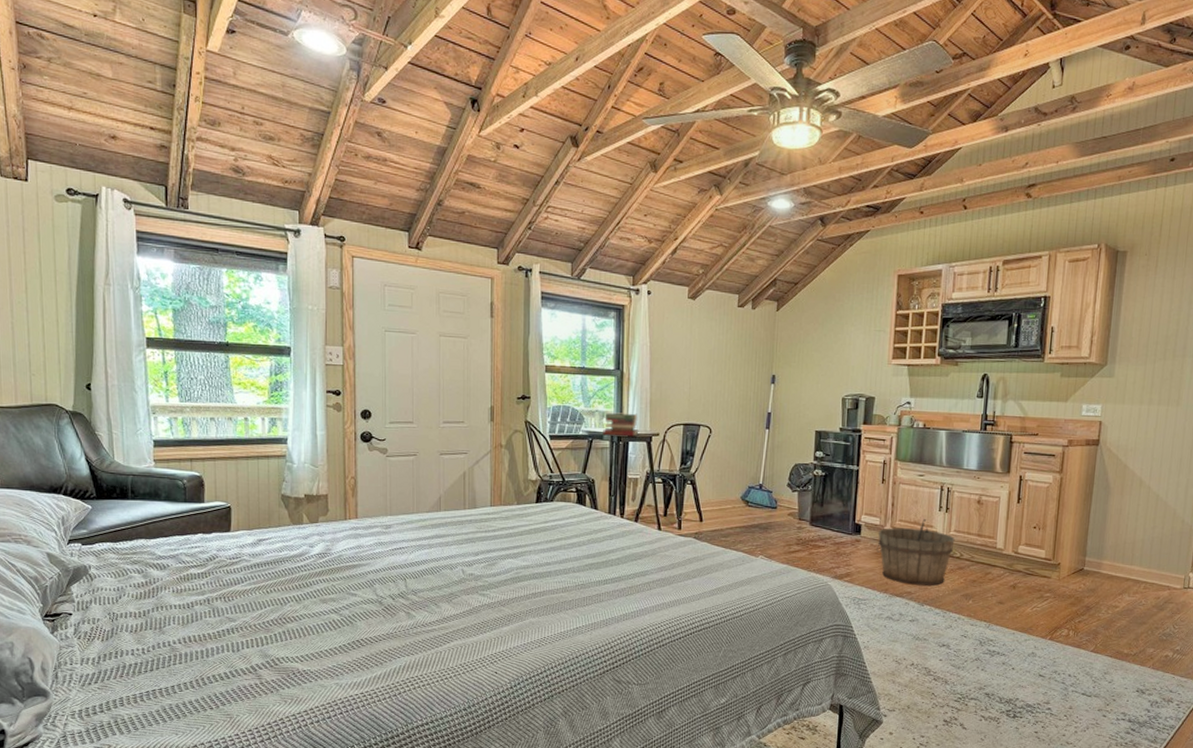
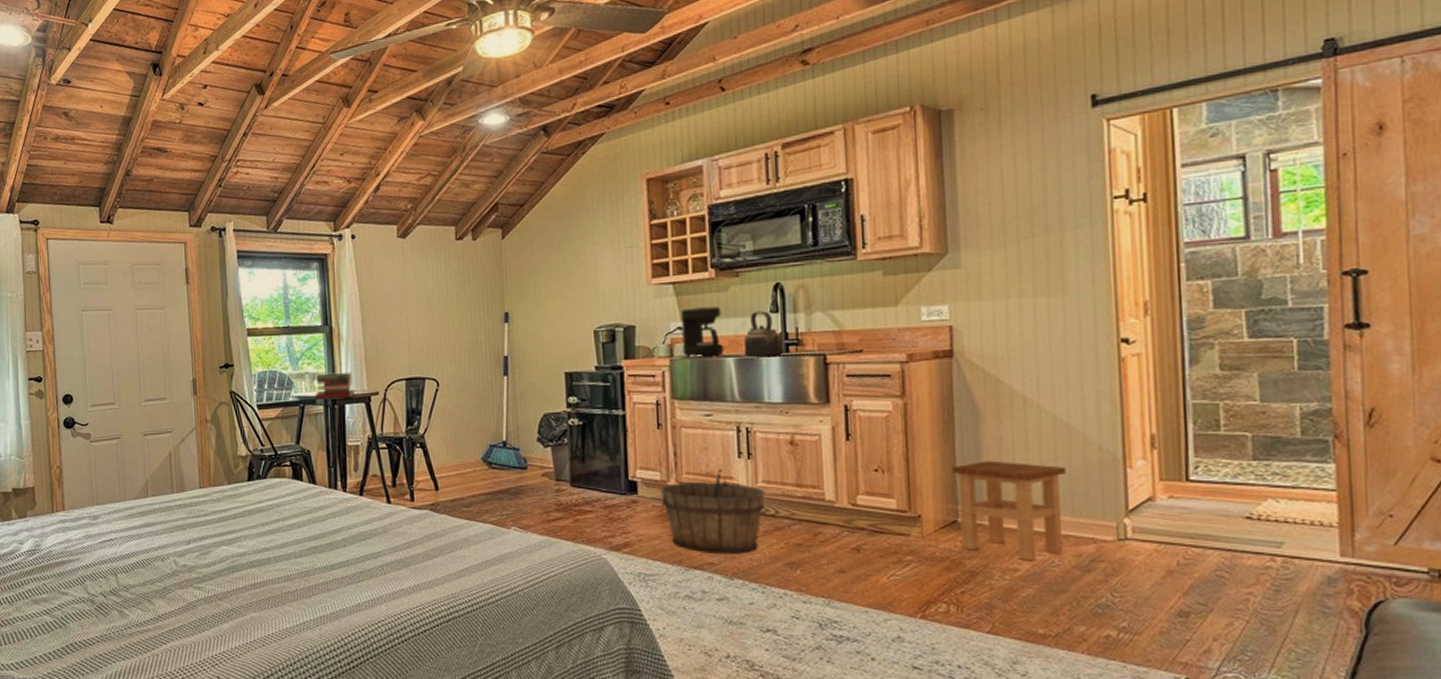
coffee maker: none [909,387,941,428] -> present [680,306,724,357]
kettle: none [953,395,982,433] -> present [743,311,783,358]
stool: none [1084,525,1159,601] -> present [952,460,1066,561]

